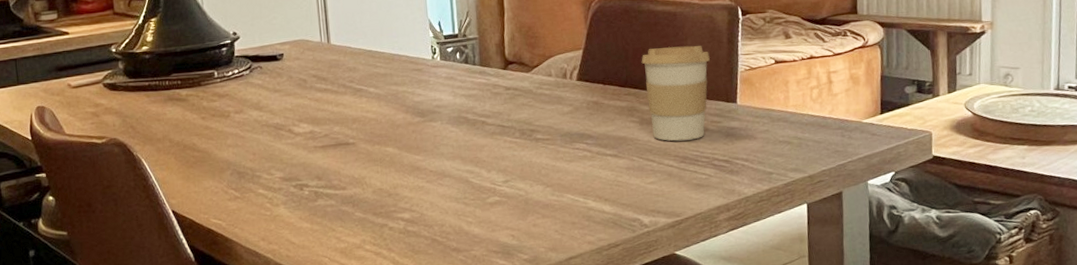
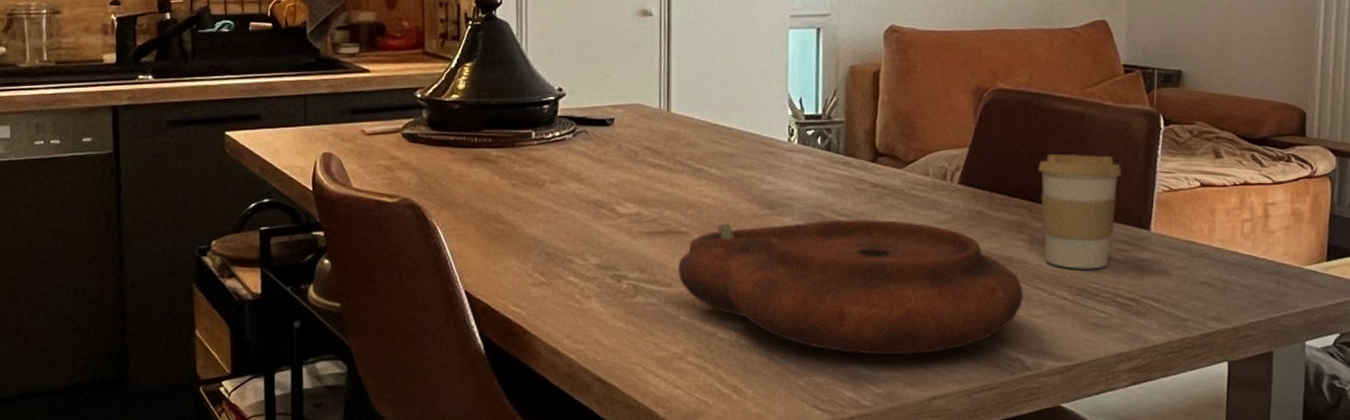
plate: none [349,116,638,229] -> present [677,218,1023,355]

